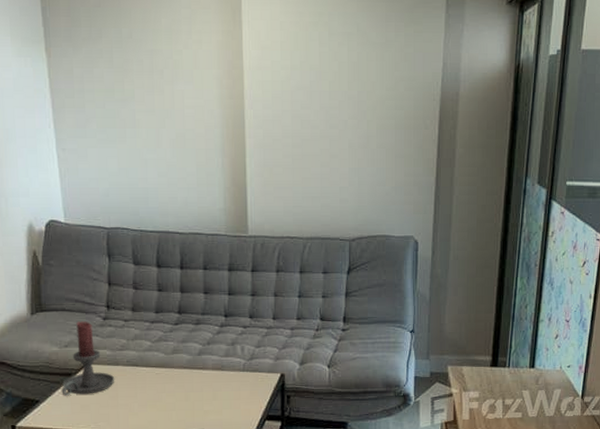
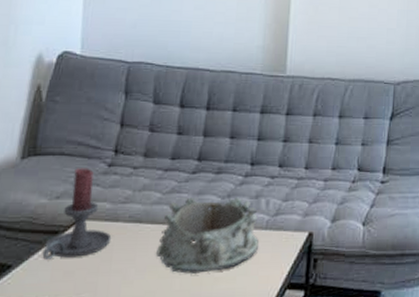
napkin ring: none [154,344,238,408] -> present [156,197,258,275]

